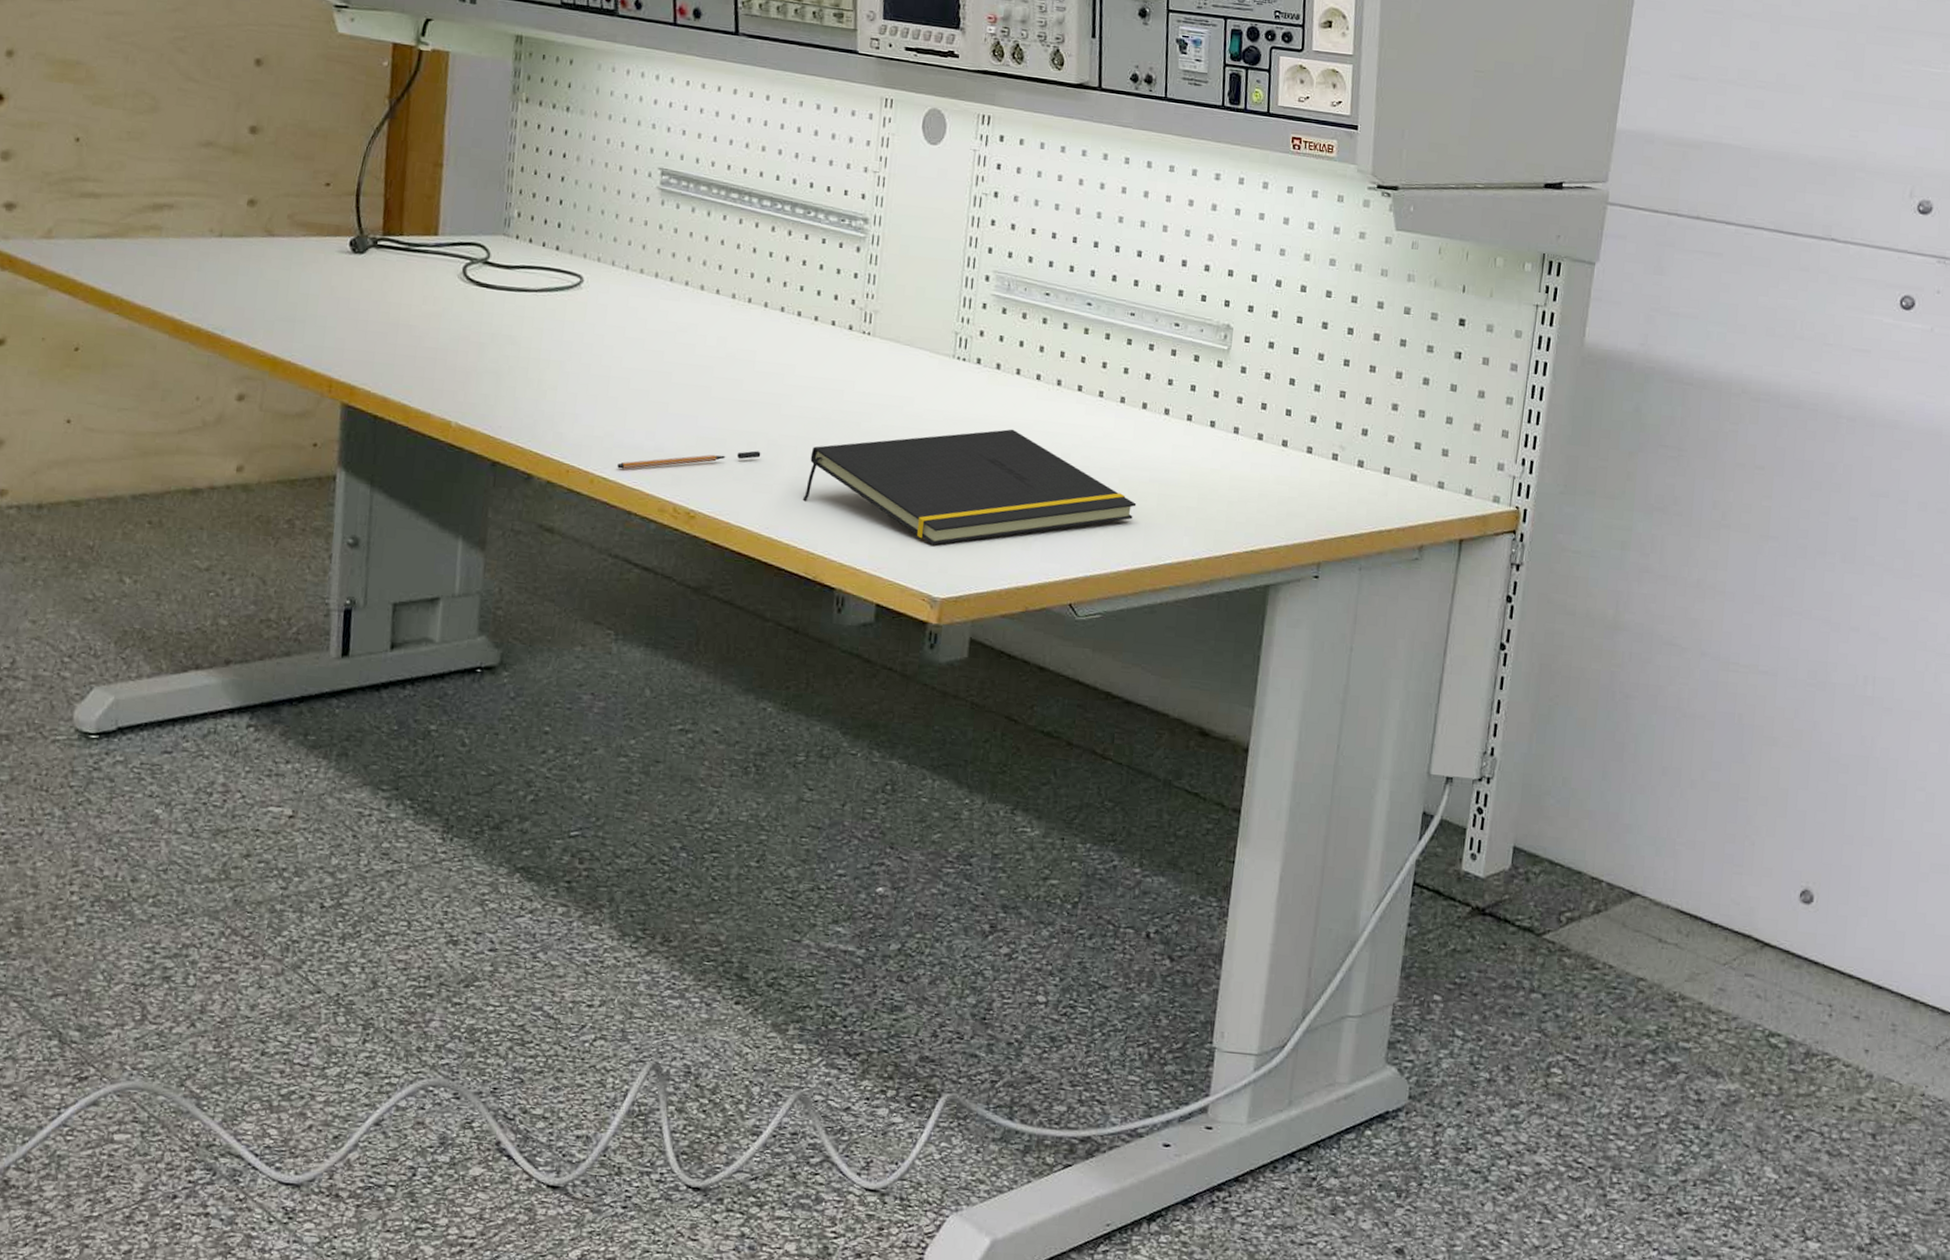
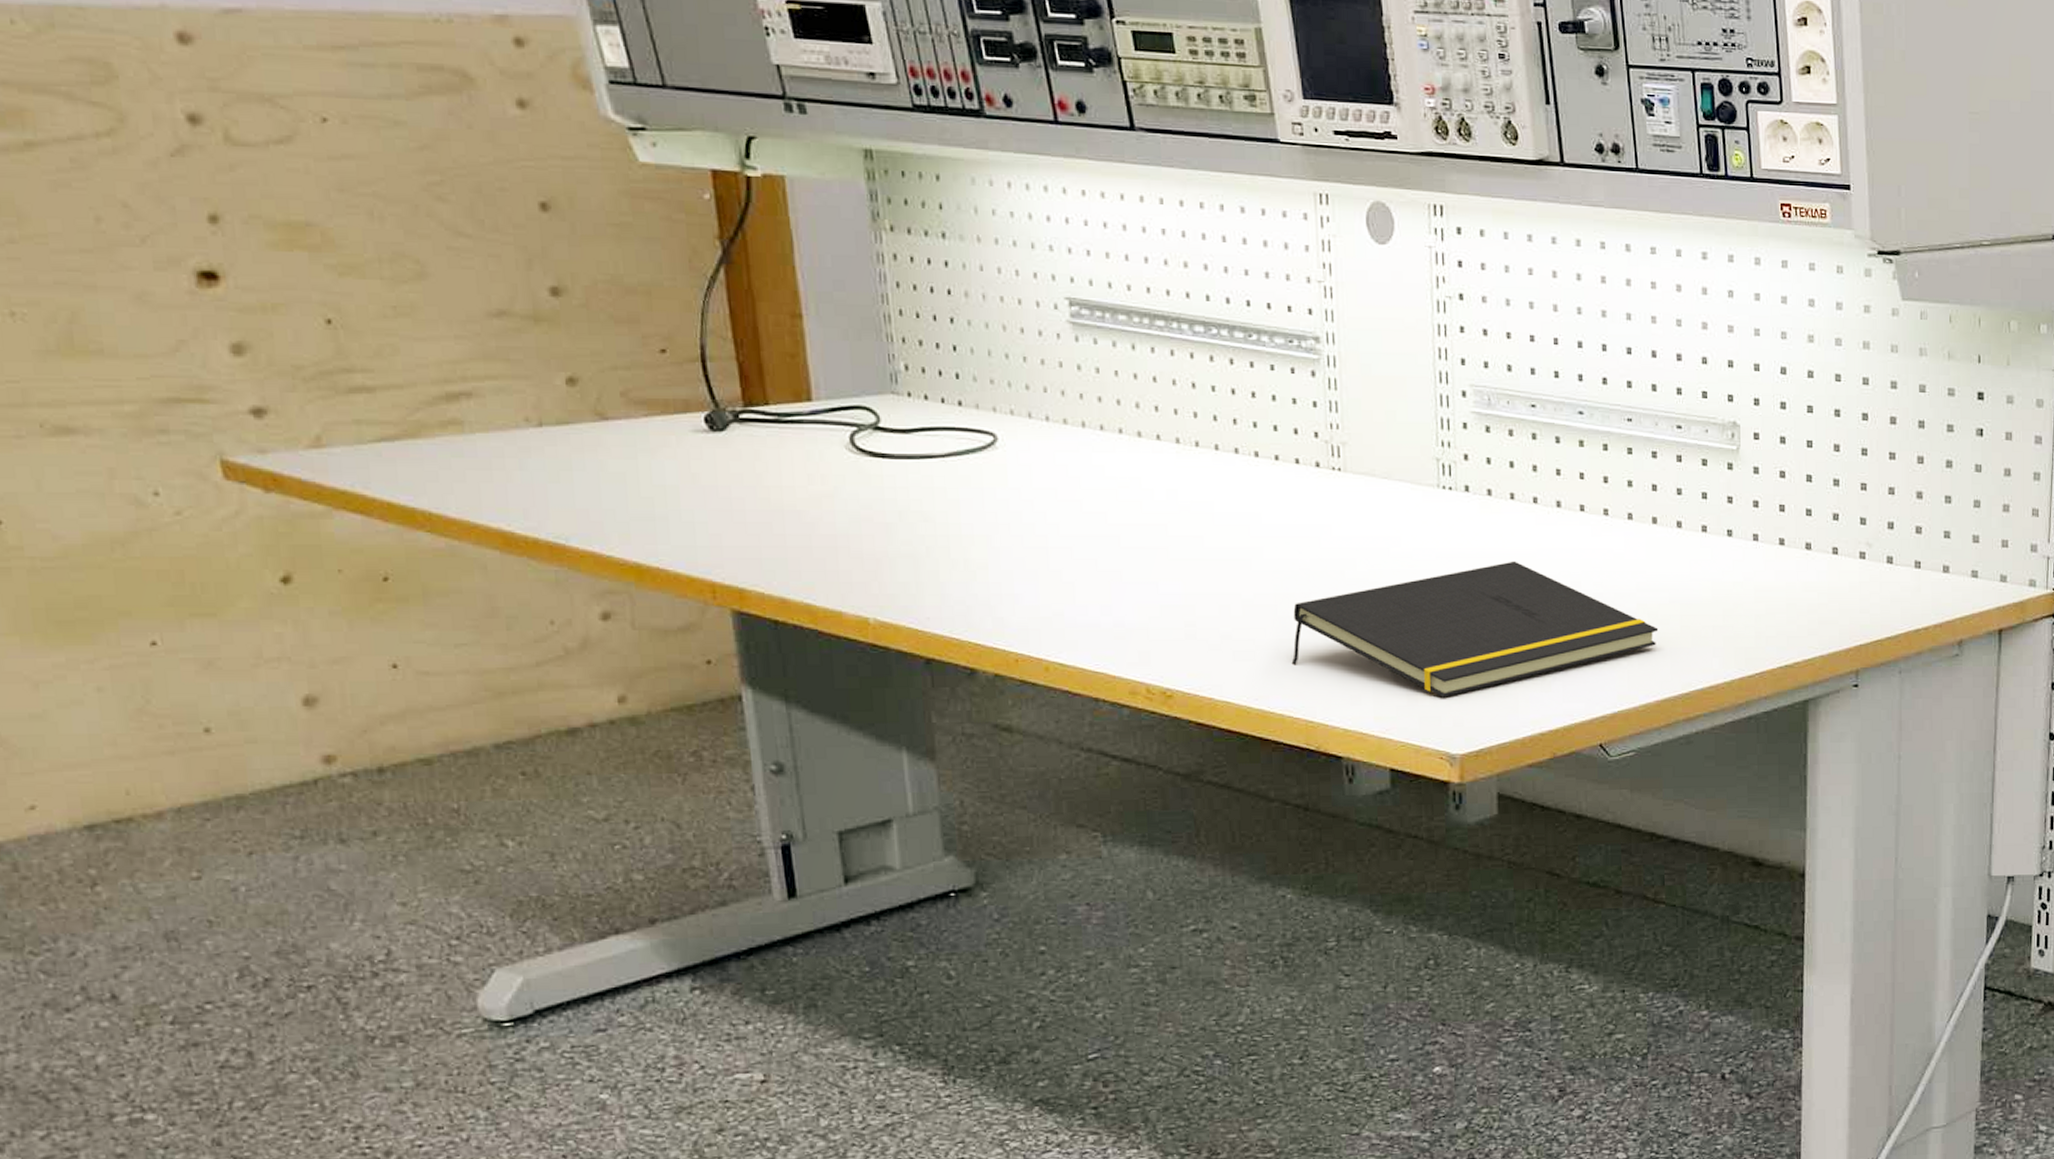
pen: present [617,450,761,470] -> none [1073,615,1237,651]

